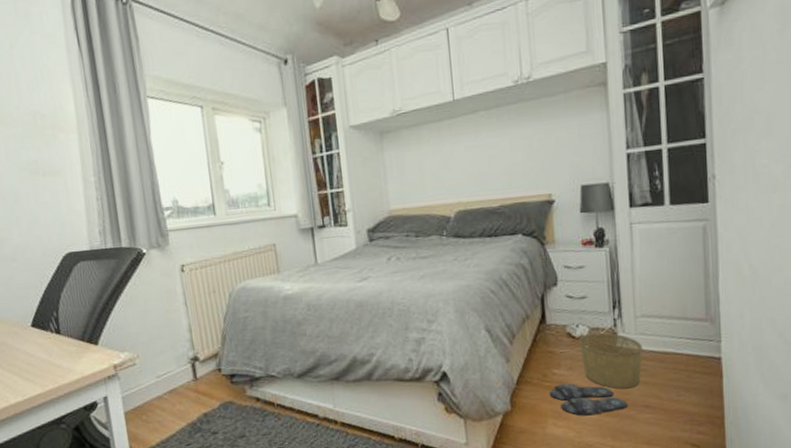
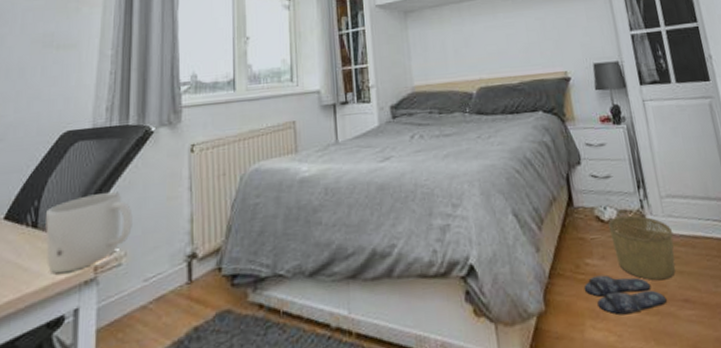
mug: none [64,305,140,370] -> present [45,192,133,274]

